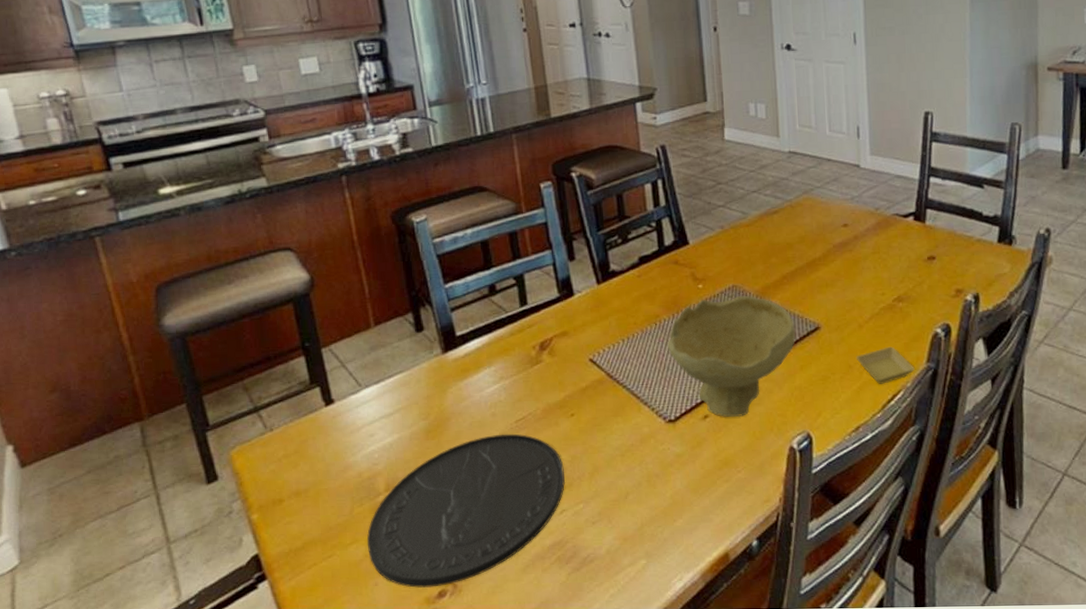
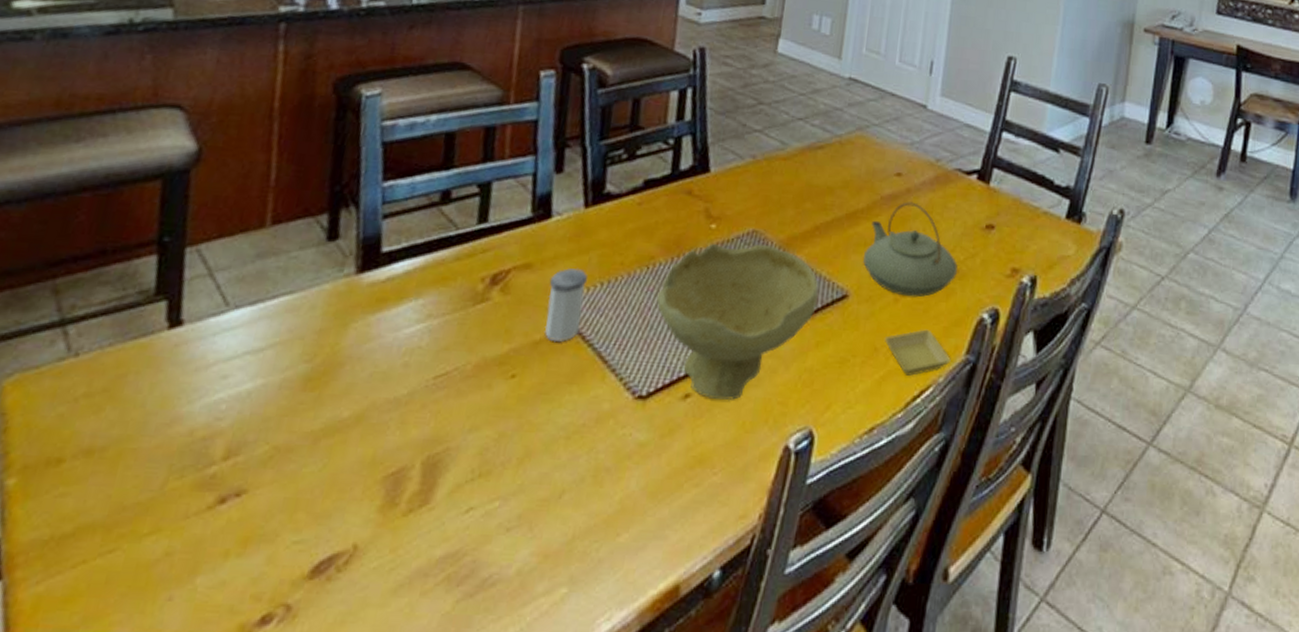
plate: present [367,433,565,588] -> none [171,393,486,609]
salt shaker: none [583,331,614,388] -> present [544,268,588,343]
teapot: none [827,246,909,323] -> present [863,202,958,298]

